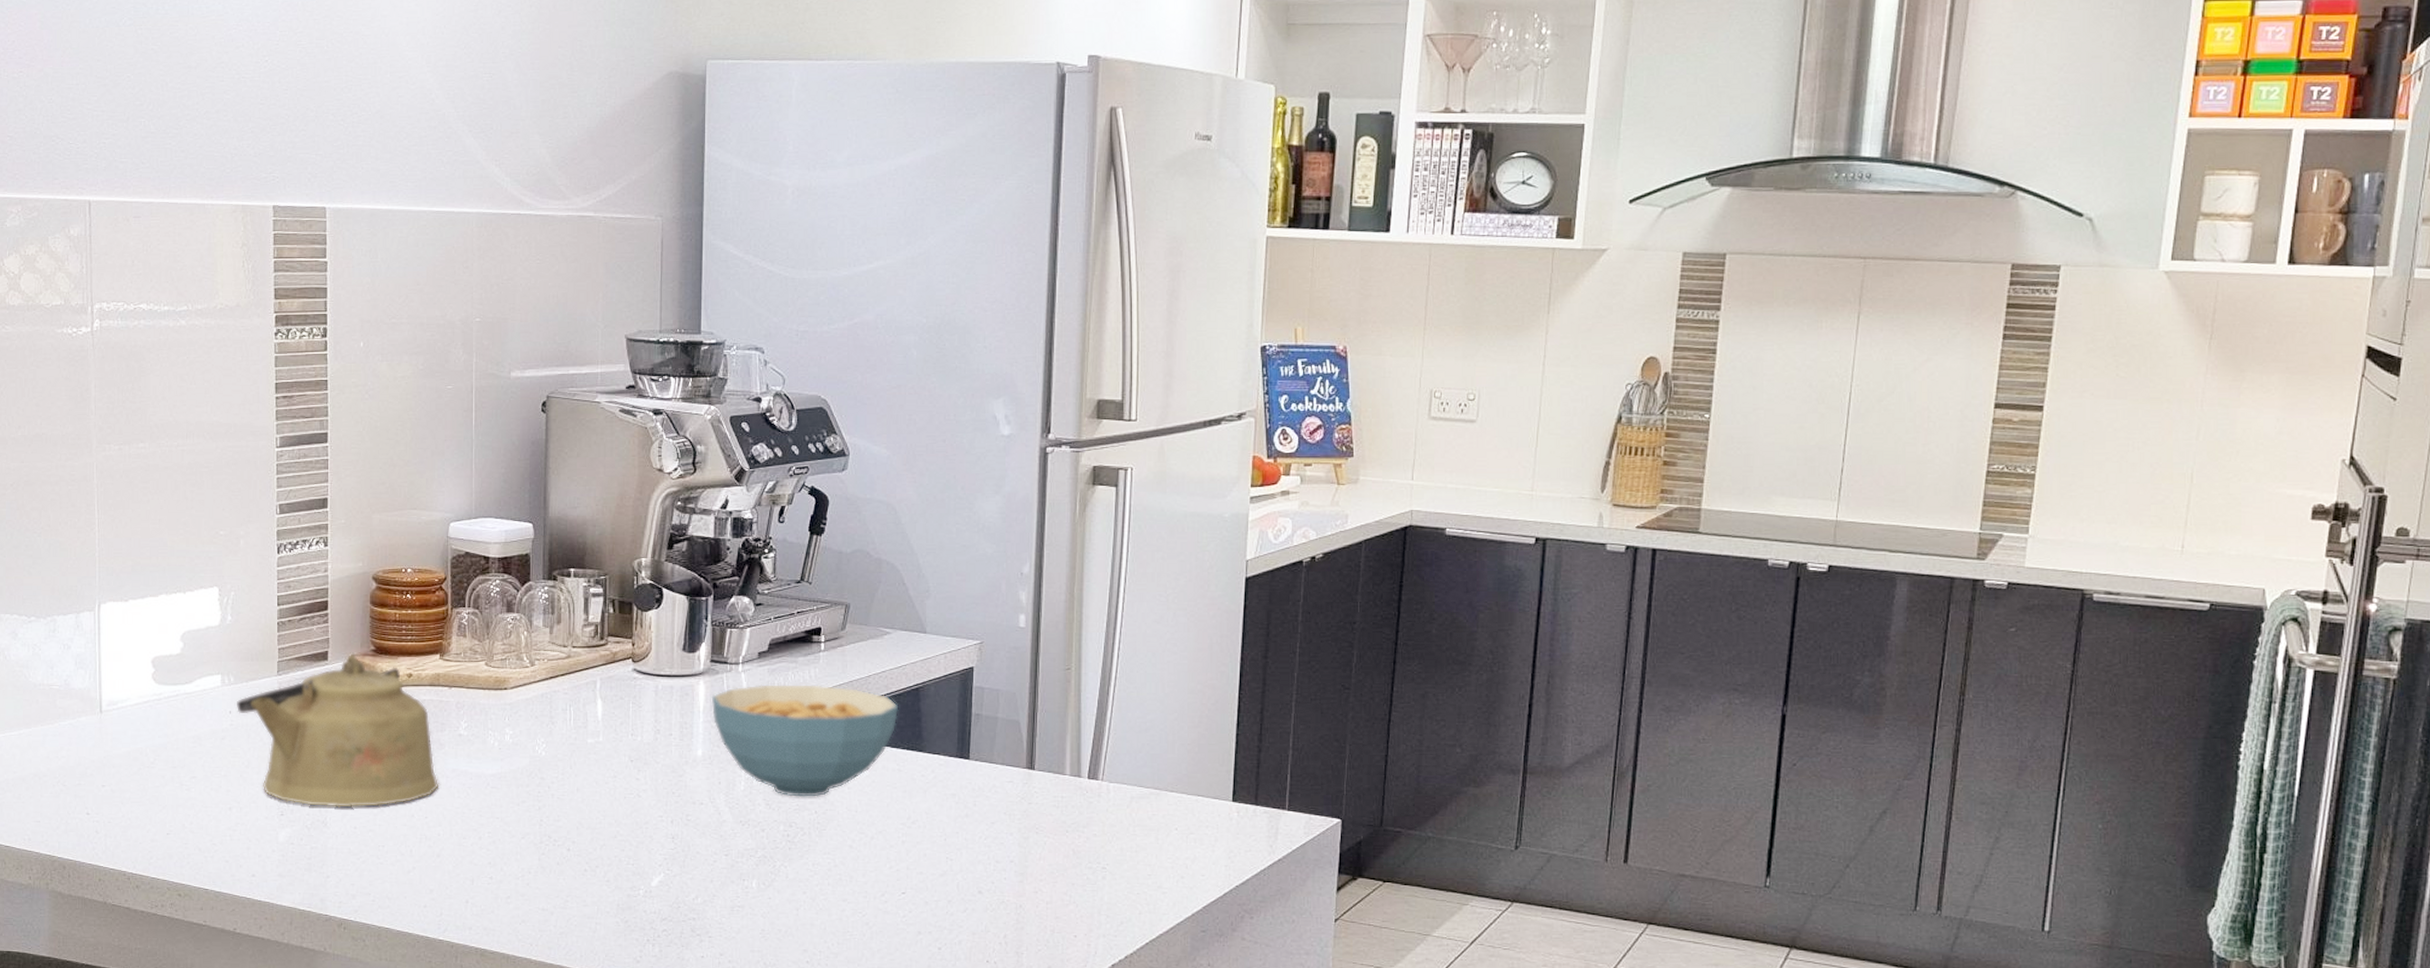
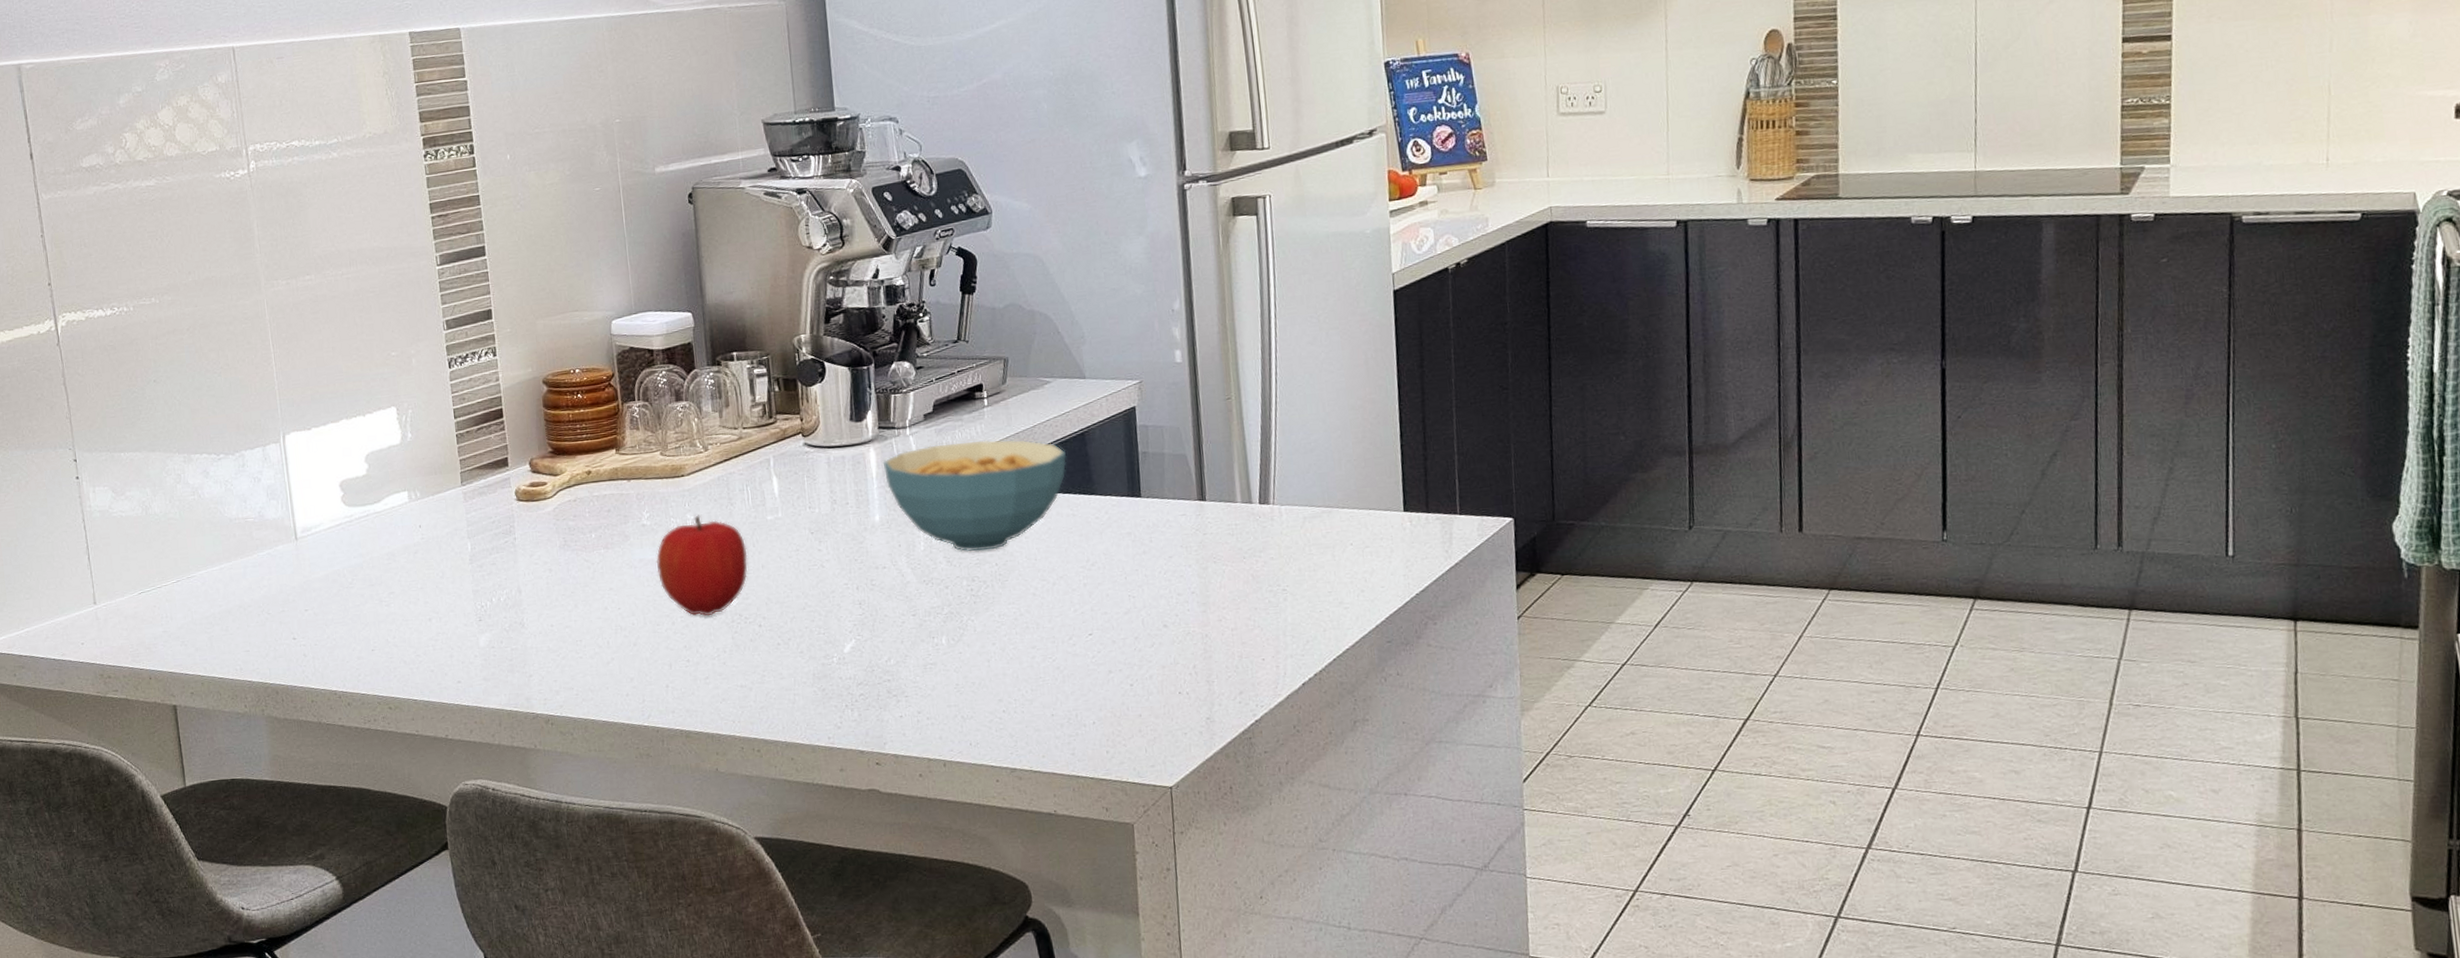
kettle: present [237,655,439,808] -> none [425,458,629,609]
fruit: none [469,730,563,835] -> present [656,515,748,617]

